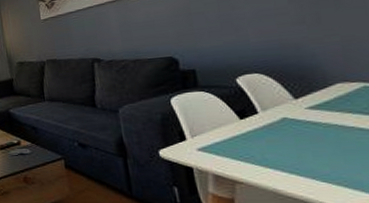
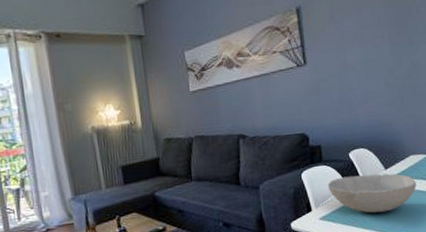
bowl: none [206,103,352,151] -> present [327,173,417,213]

